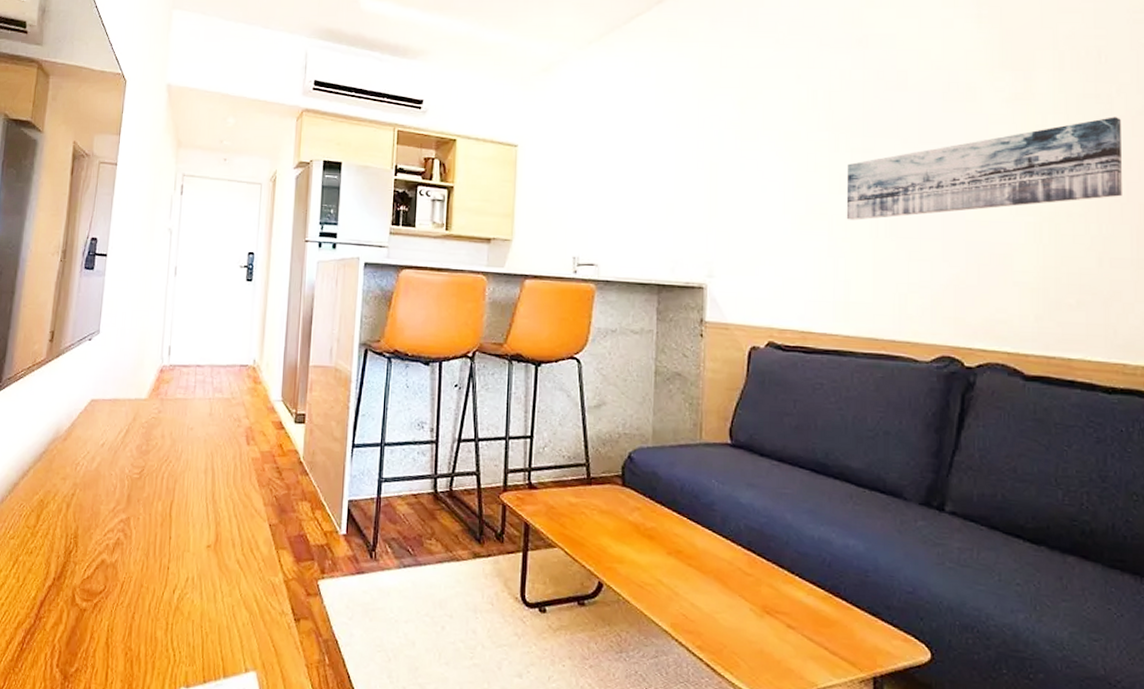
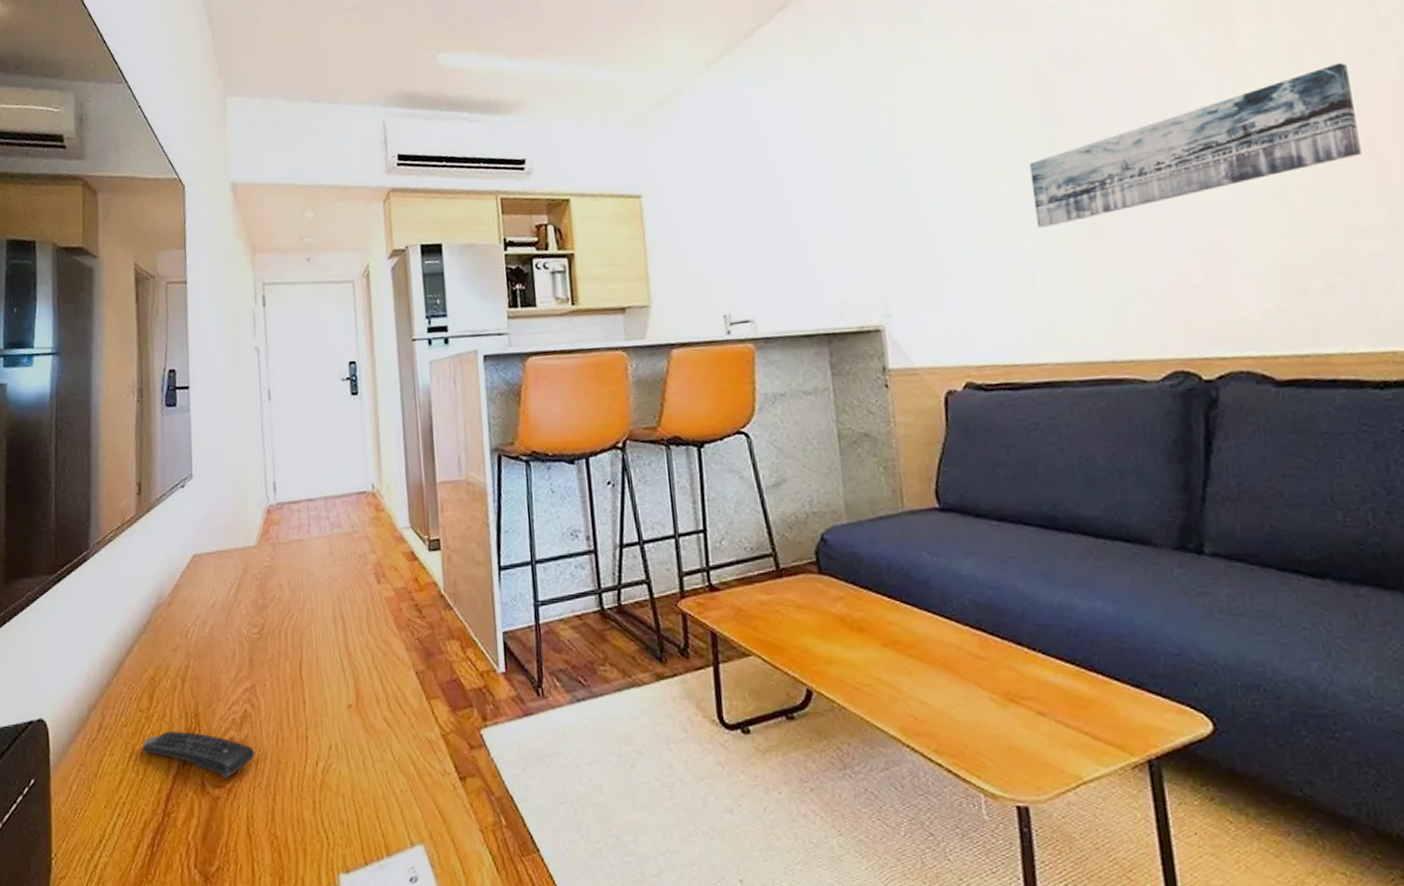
remote control: none [24,547,122,595] -> present [141,731,255,779]

